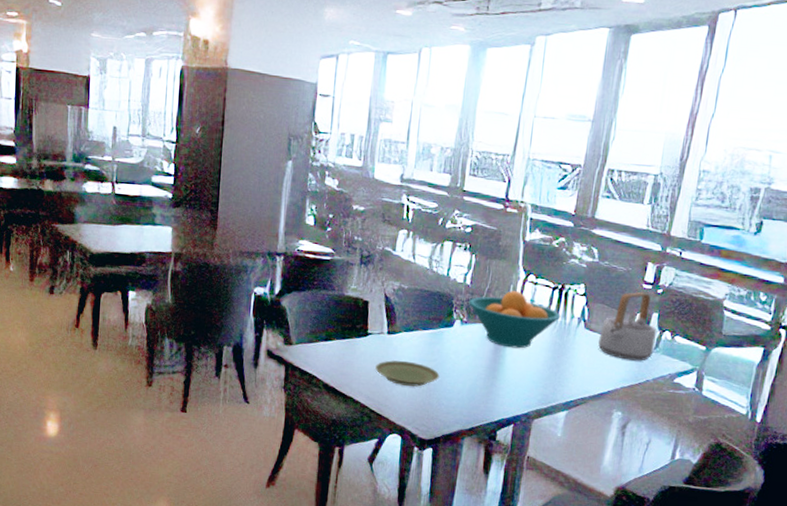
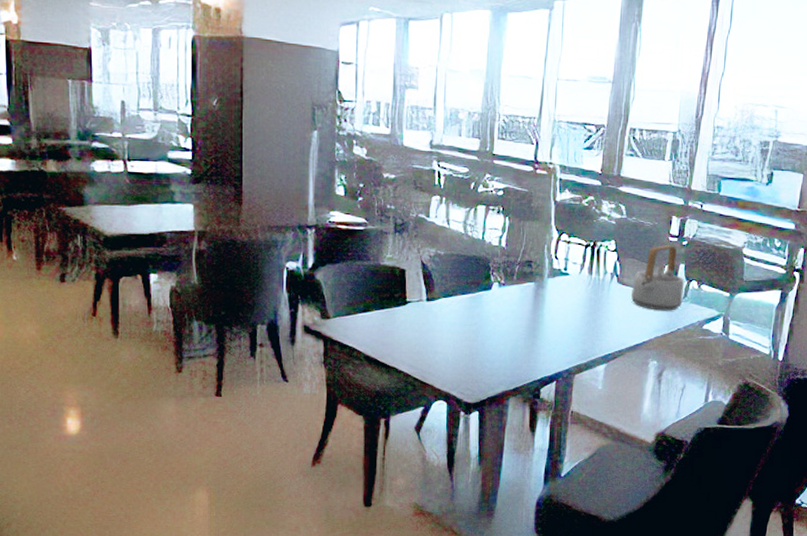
plate: present [375,360,440,387] -> none [417,326,481,351]
fruit bowl: present [469,291,561,349] -> none [505,251,595,307]

